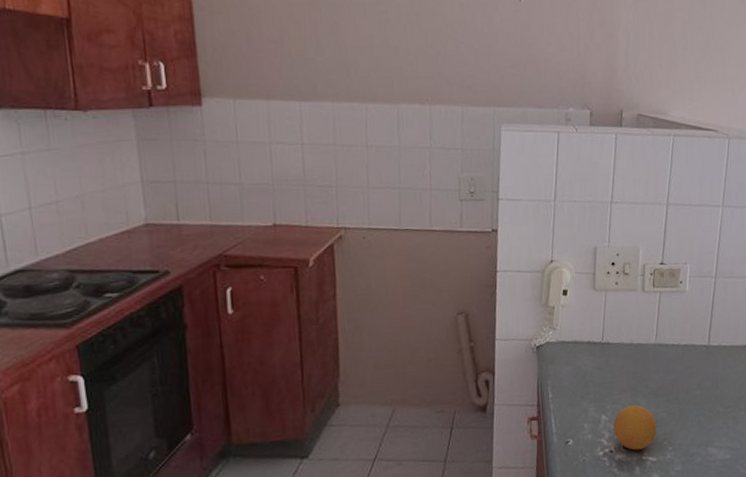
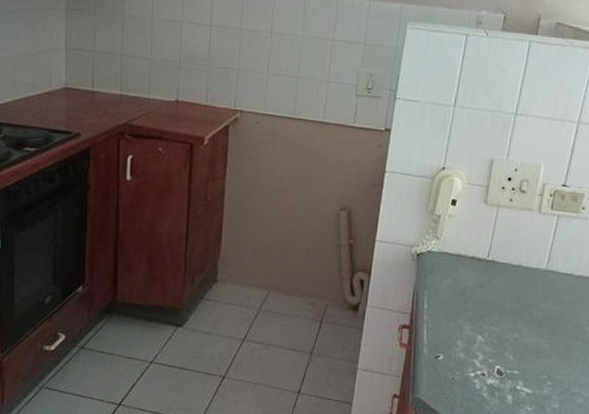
fruit: present [613,404,657,450] -> none [489,330,537,378]

